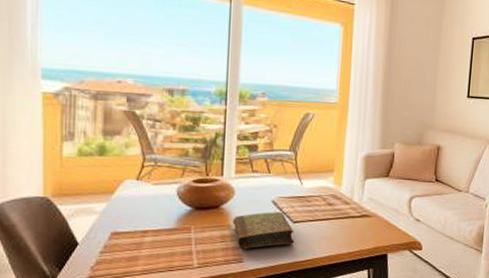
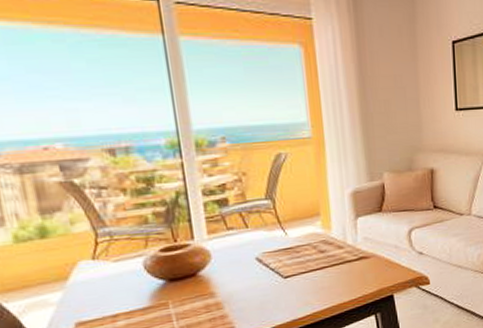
book: present [232,212,295,250] -> none [214,269,290,317]

